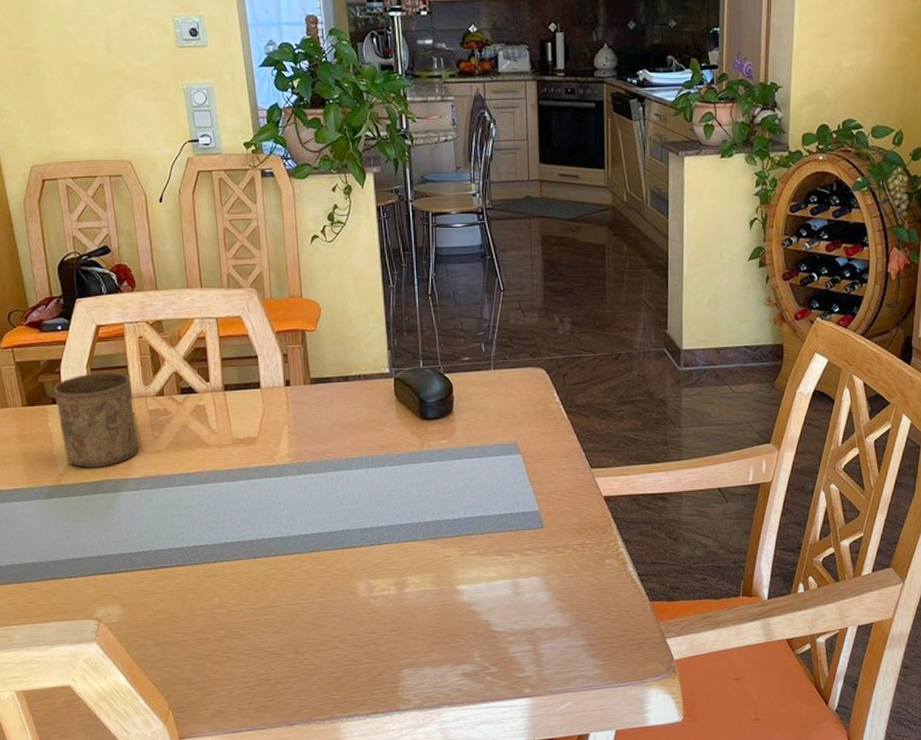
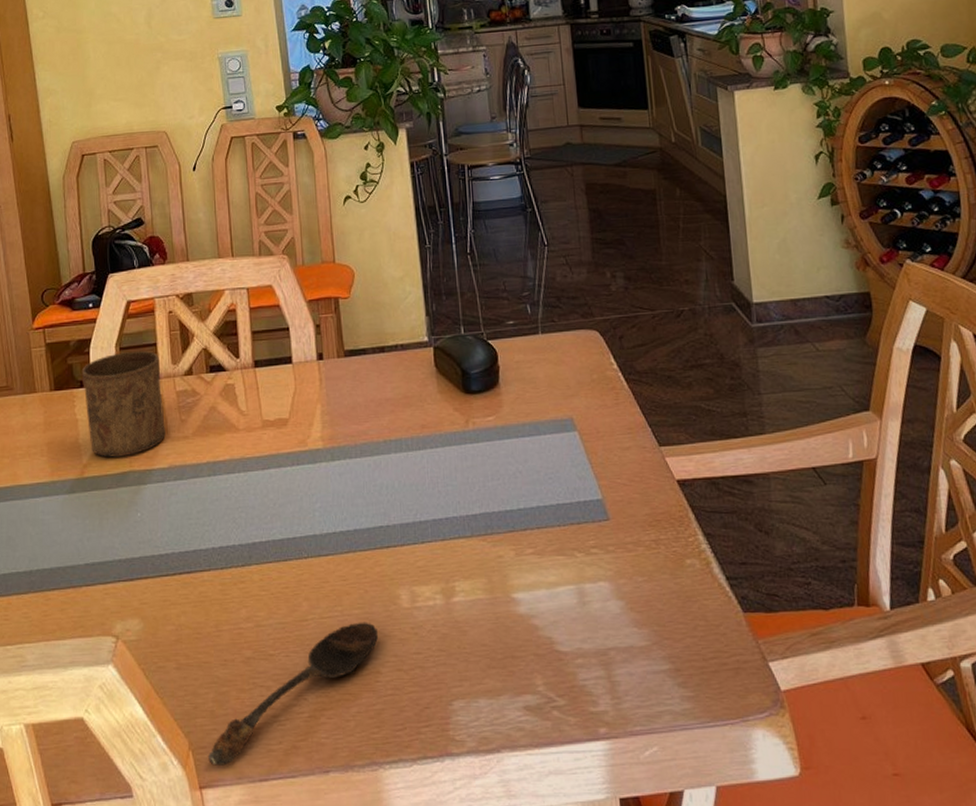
spoon: none [186,608,338,721] -> present [208,622,378,766]

